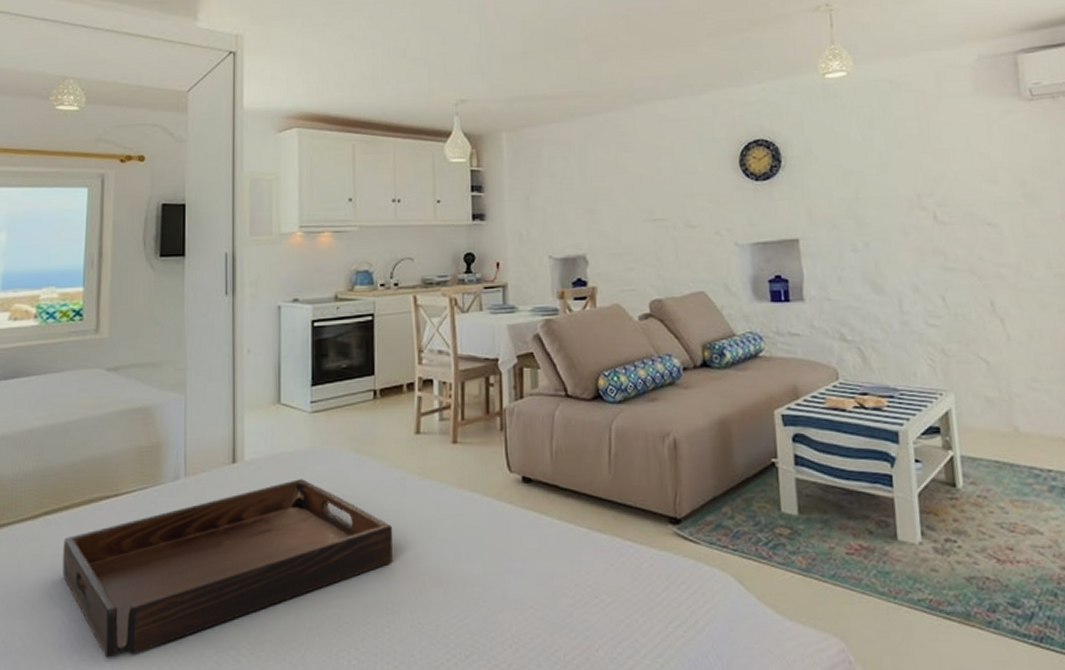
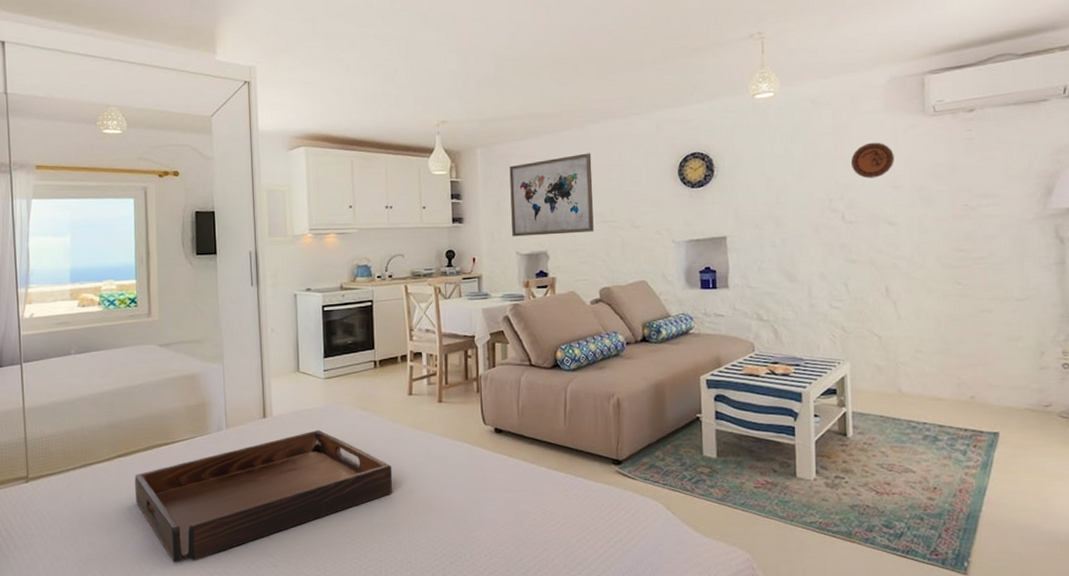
wall art: none [540,139,642,237] -> present [509,153,594,237]
decorative plate: none [939,129,990,172] -> present [850,142,894,179]

